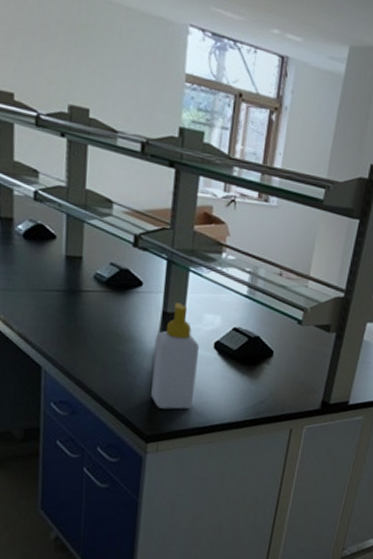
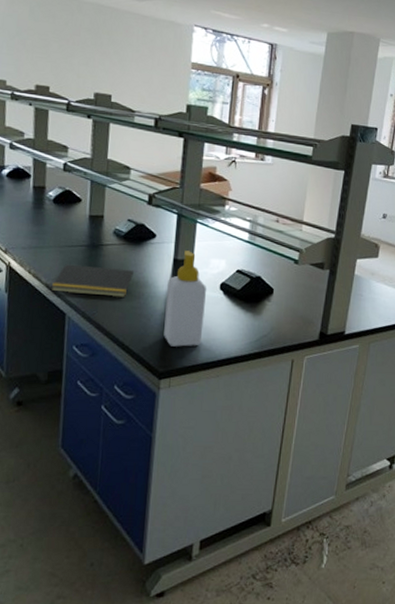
notepad: none [23,310,117,353] -> present [50,264,133,298]

